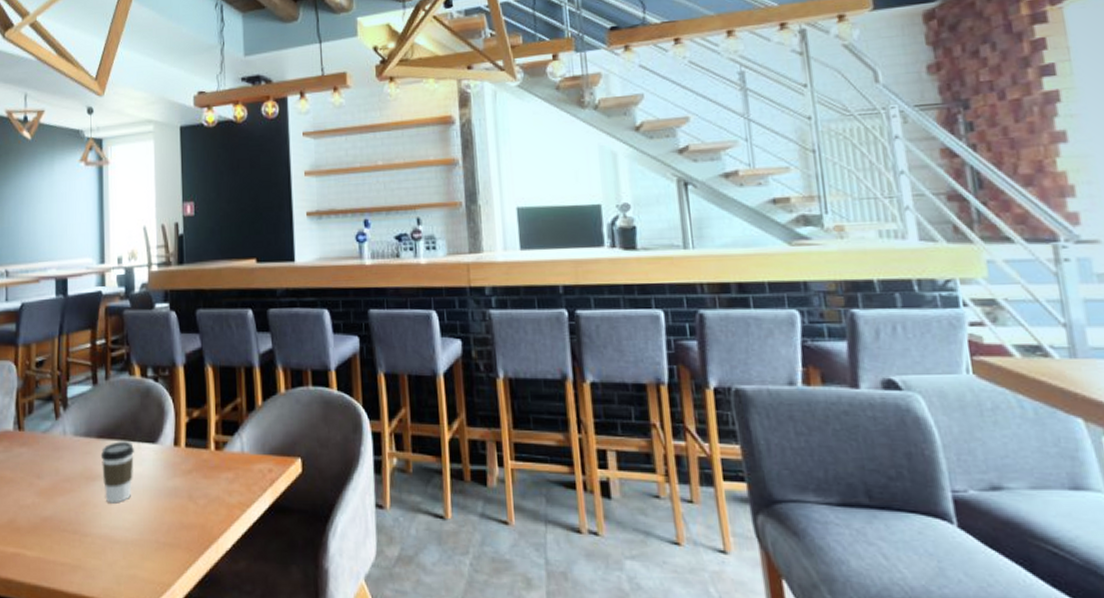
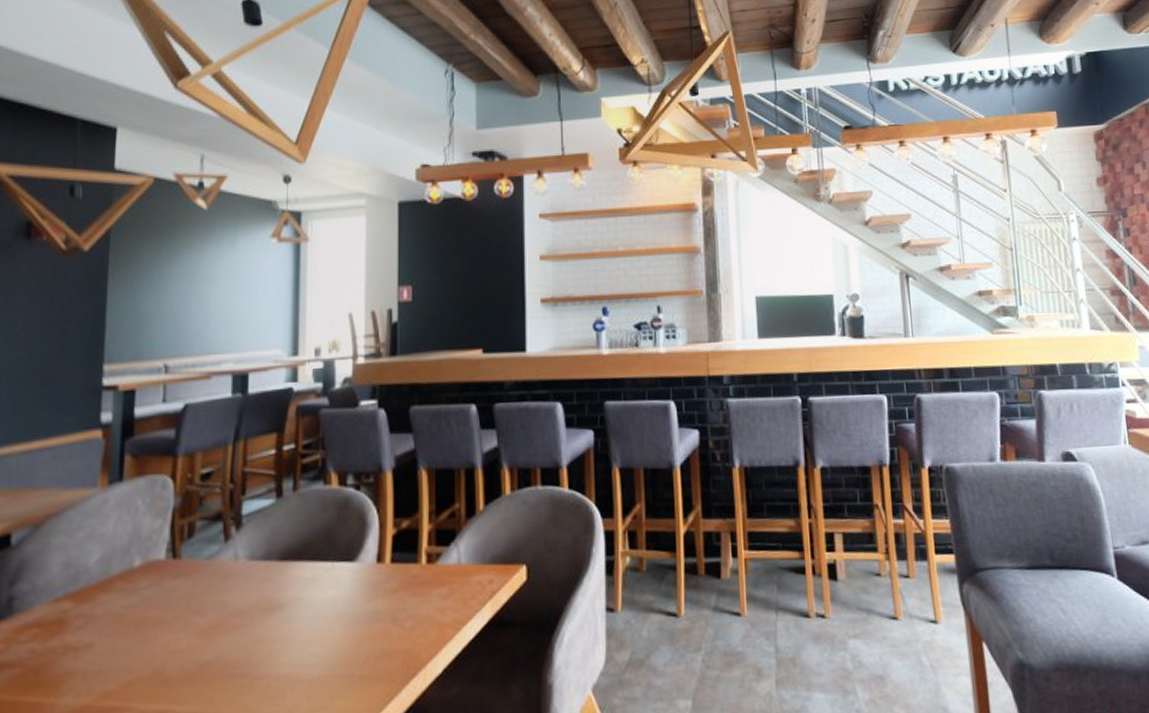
coffee cup: present [100,441,134,504] -> none [282,561,326,637]

